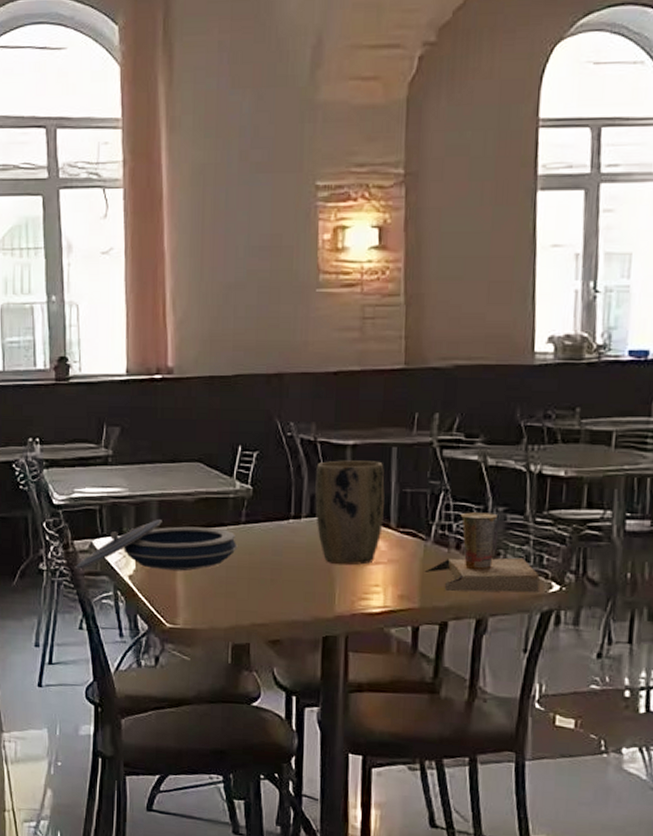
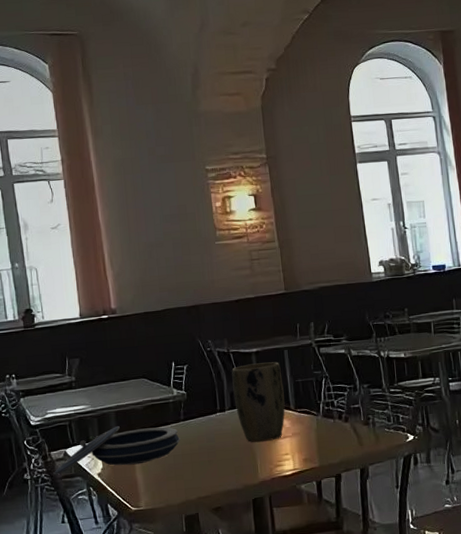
cup: present [424,512,540,593] -> none [319,389,400,452]

